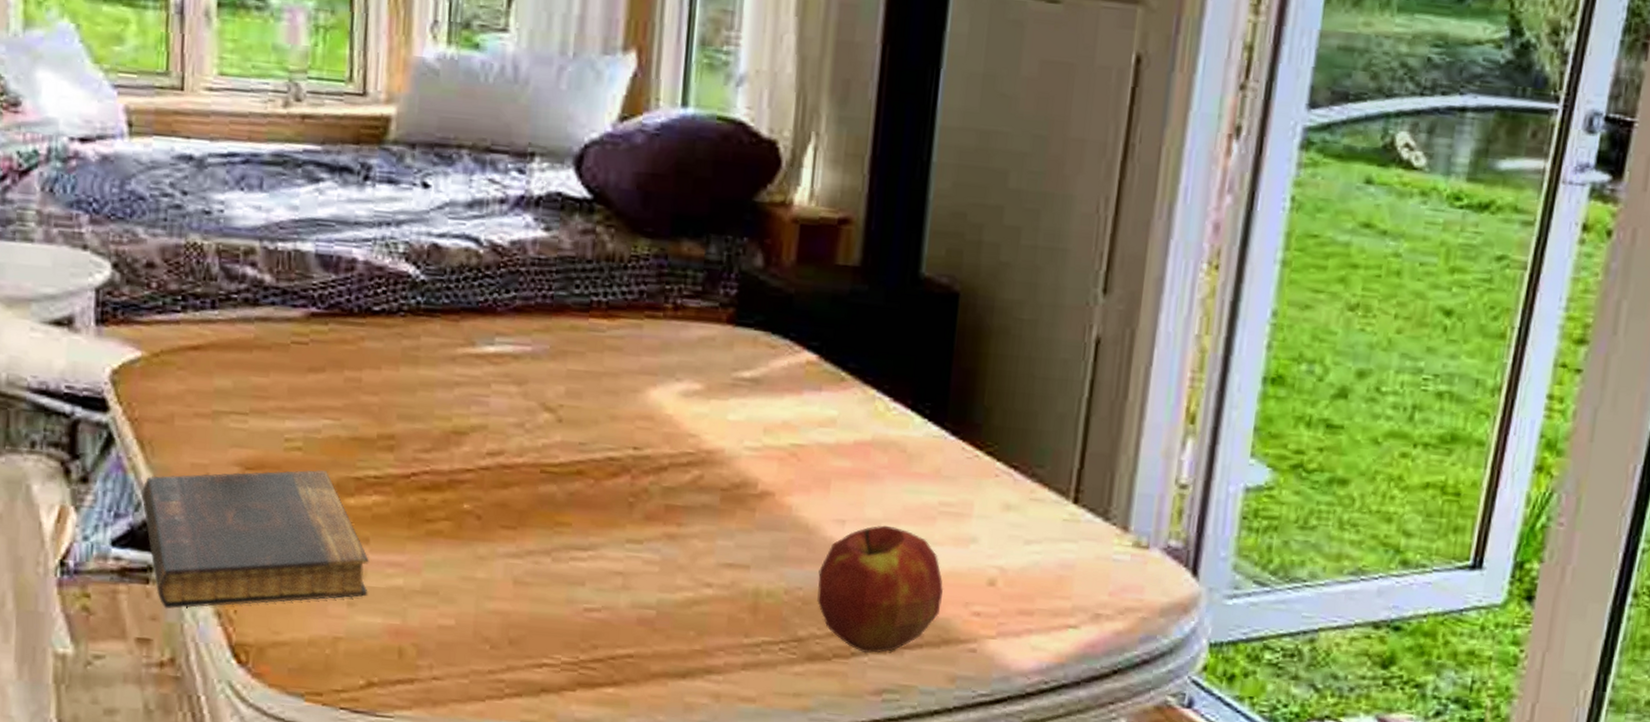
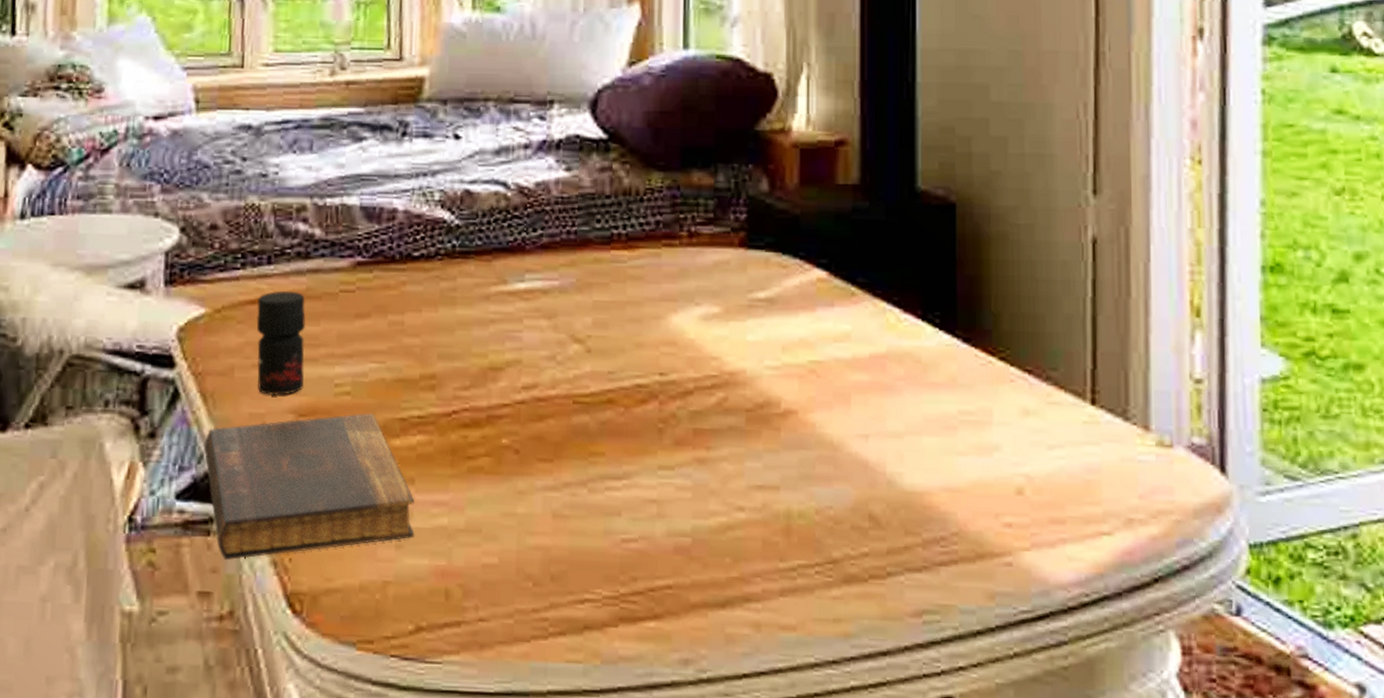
jar: none [199,338,254,447] -> present [256,291,306,395]
apple: present [817,525,944,654] -> none [847,438,973,573]

